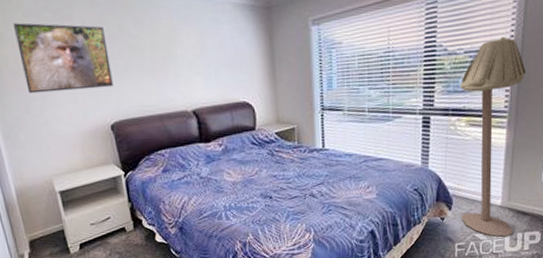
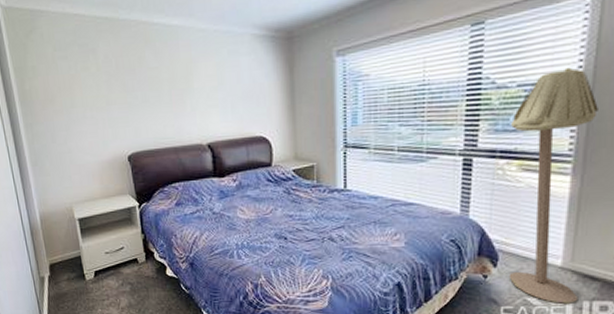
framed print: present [13,23,113,94] -> none [45,56,132,124]

